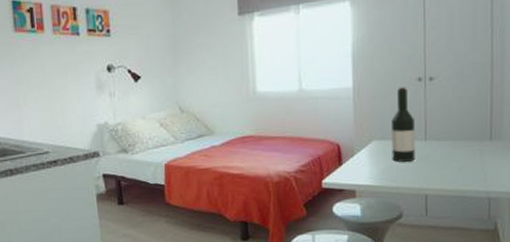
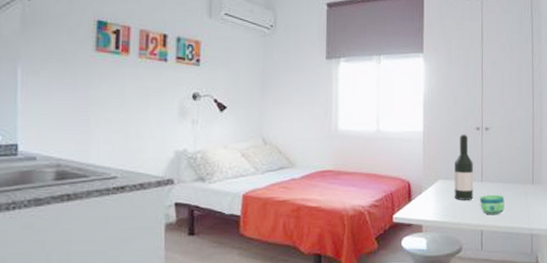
cup: none [422,155,454,178] -> present [479,195,505,215]

